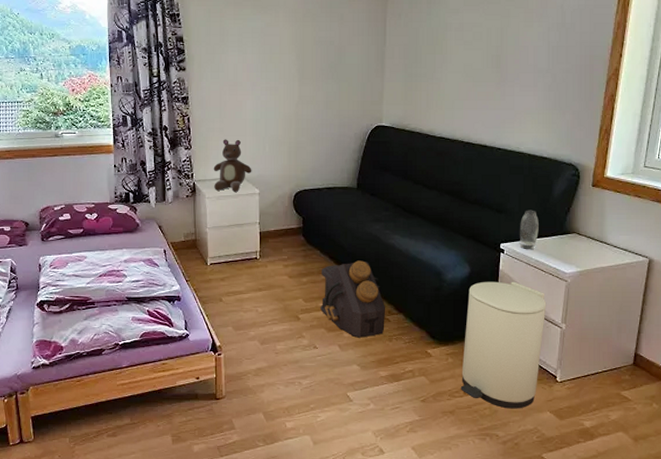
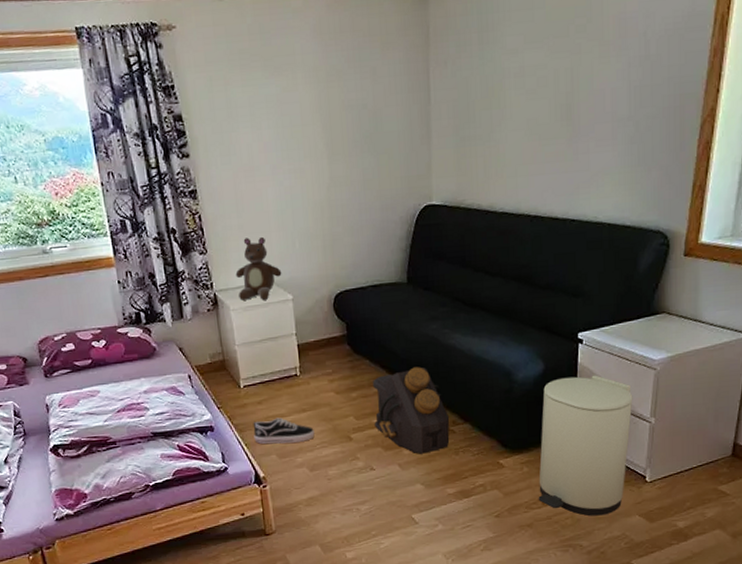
shoe: none [215,294,267,318] -> present [253,417,315,445]
vase: present [519,210,539,249] -> none [599,290,622,337]

